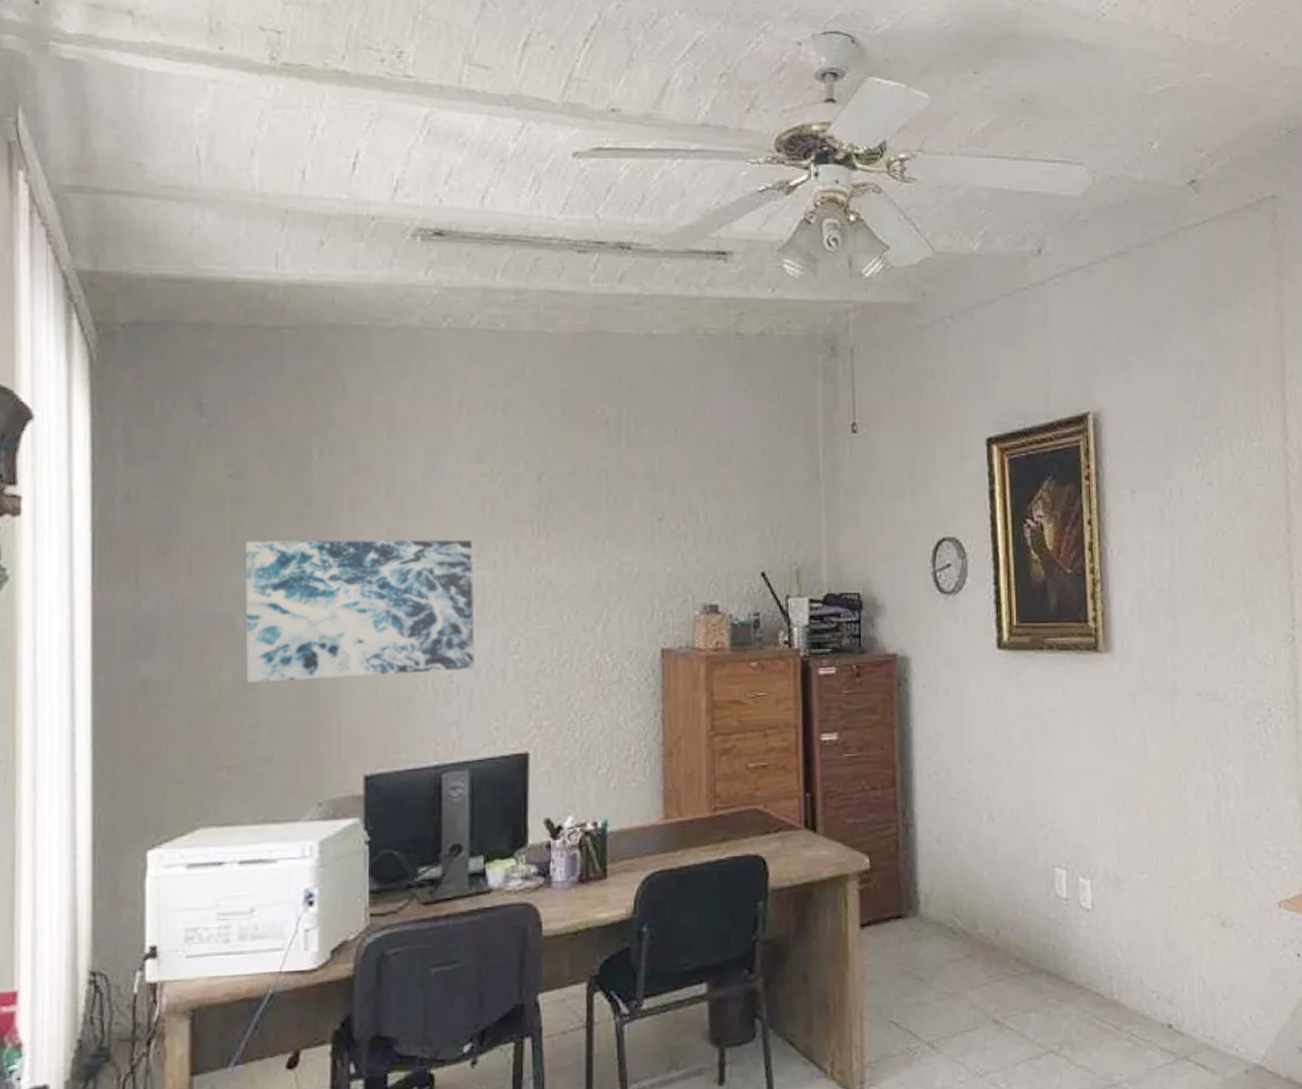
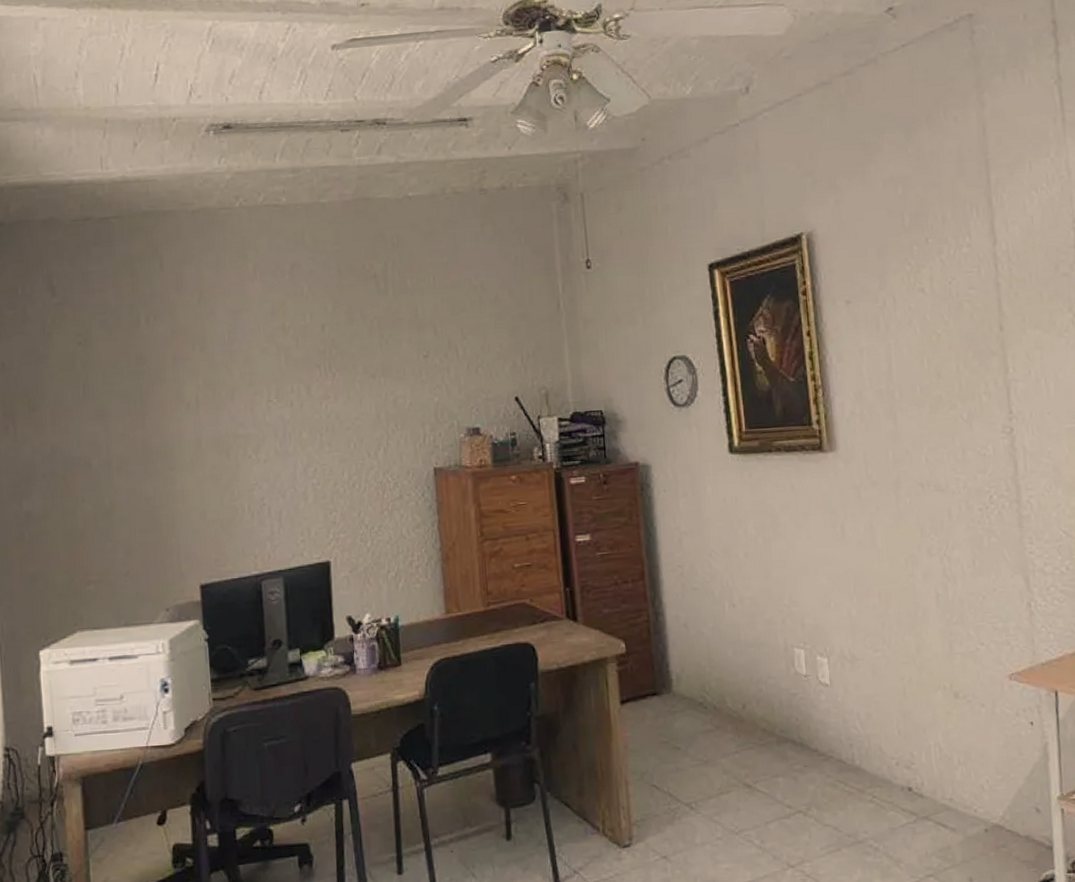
wall art: present [245,539,475,683] -> none [95,384,281,512]

